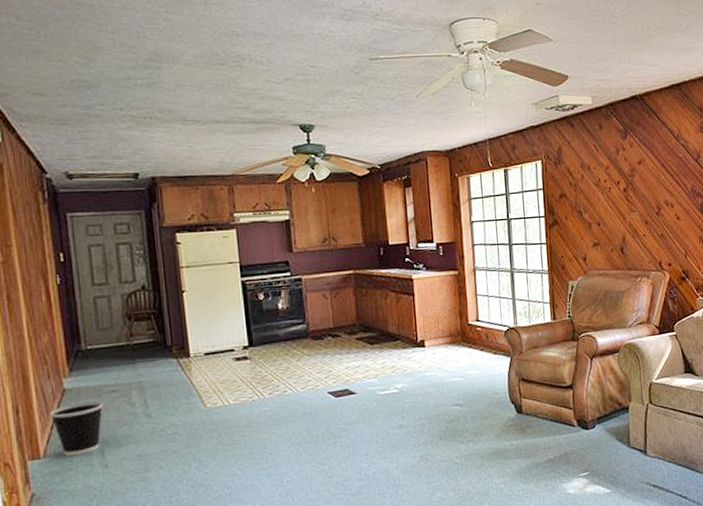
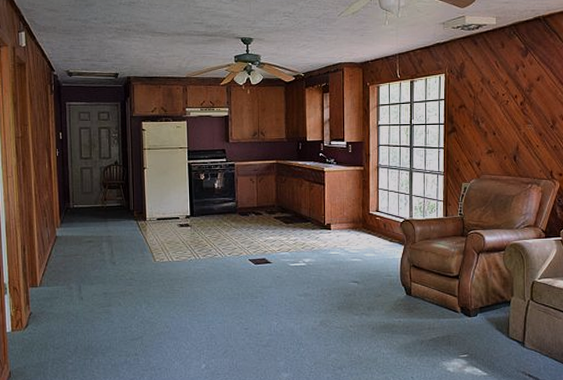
wastebasket: present [49,401,103,456] -> none [45,248,82,287]

